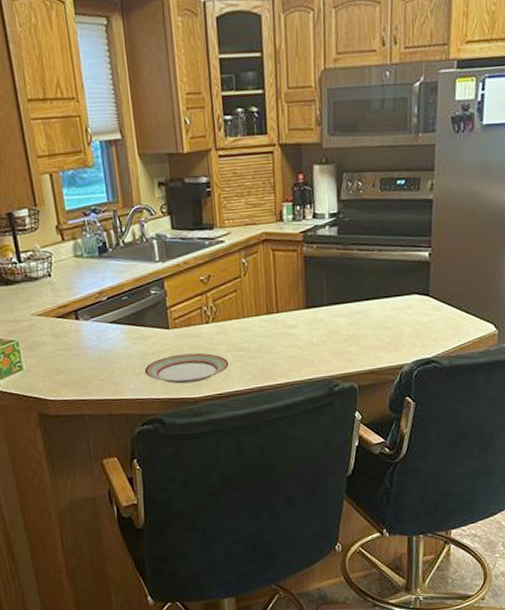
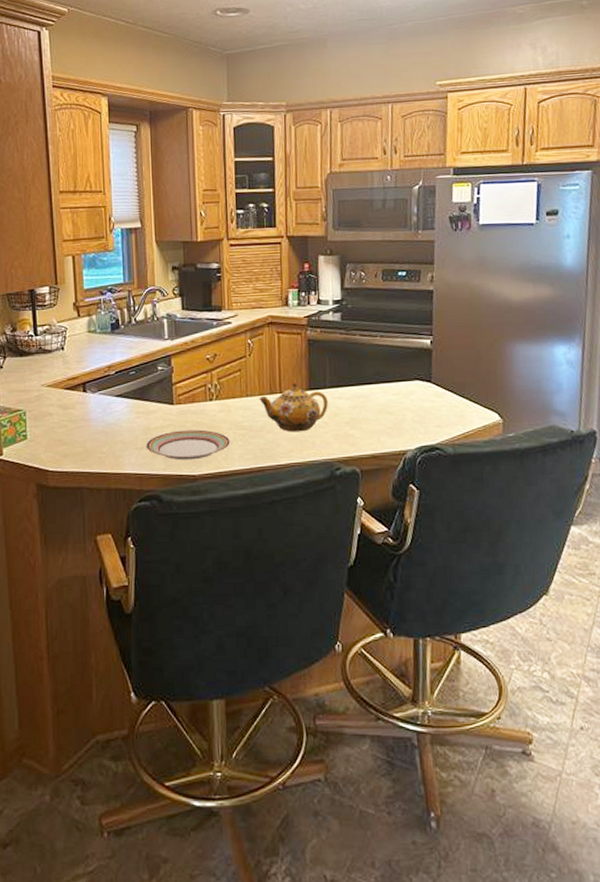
teapot: none [256,301,326,352] -> present [259,383,328,432]

